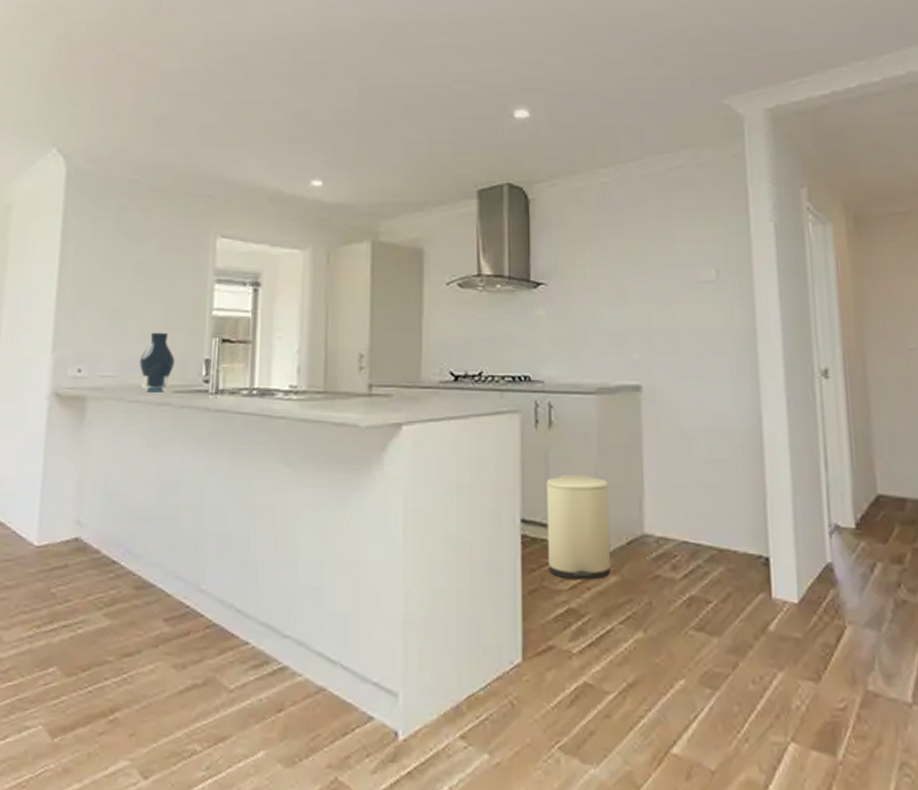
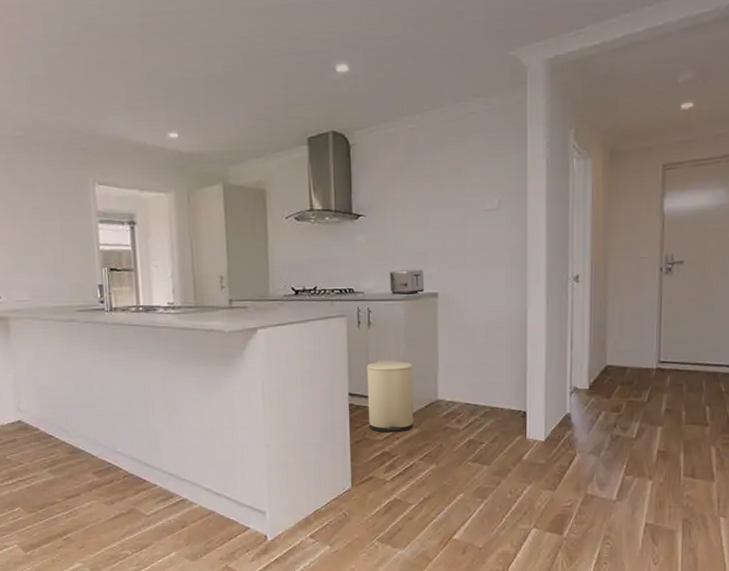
vase: present [139,332,175,392] -> none [46,264,75,312]
toaster: none [577,354,624,386] -> present [389,269,425,295]

